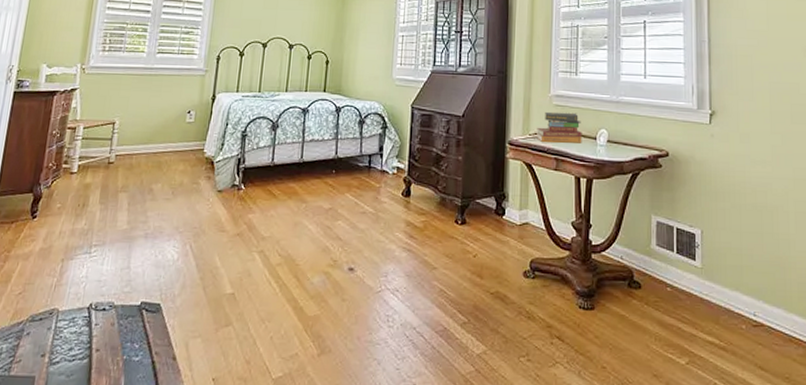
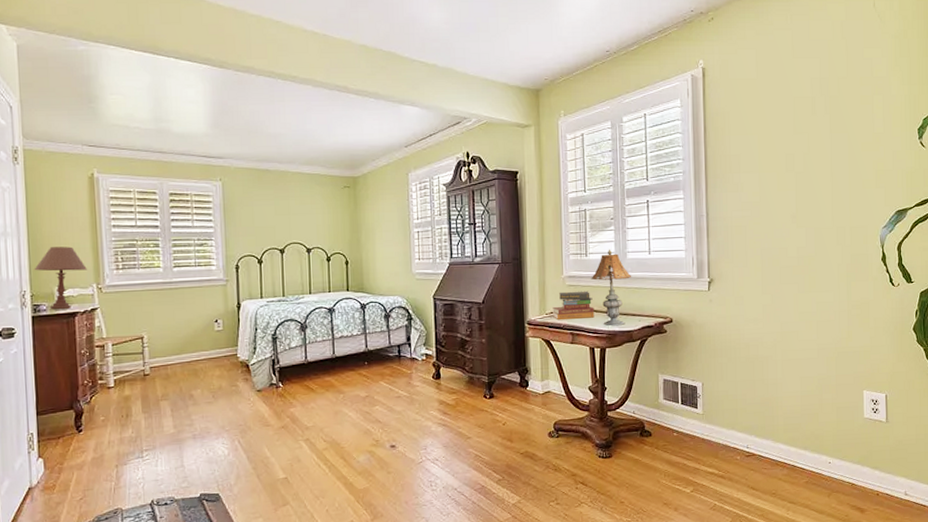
table lamp: none [26,24,75,88] -> present [34,246,87,310]
table lamp: none [580,69,633,154] -> present [591,249,641,326]

